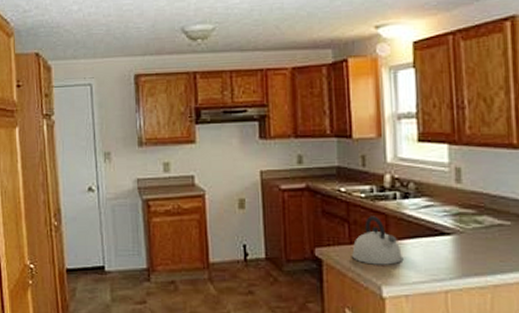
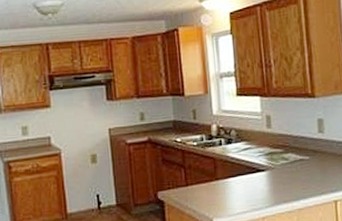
kettle: present [352,216,404,265] -> none [188,160,229,202]

